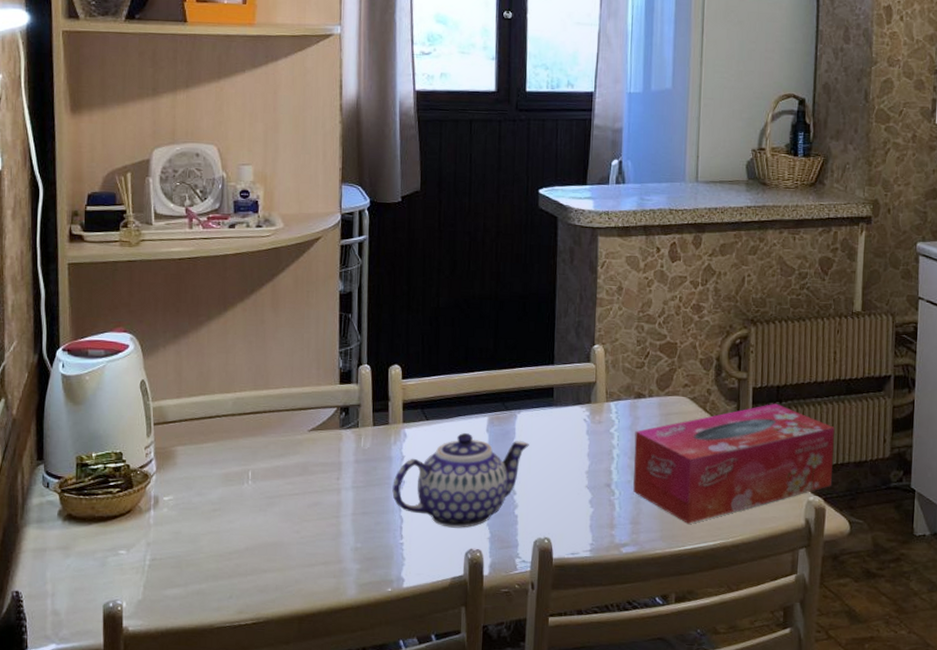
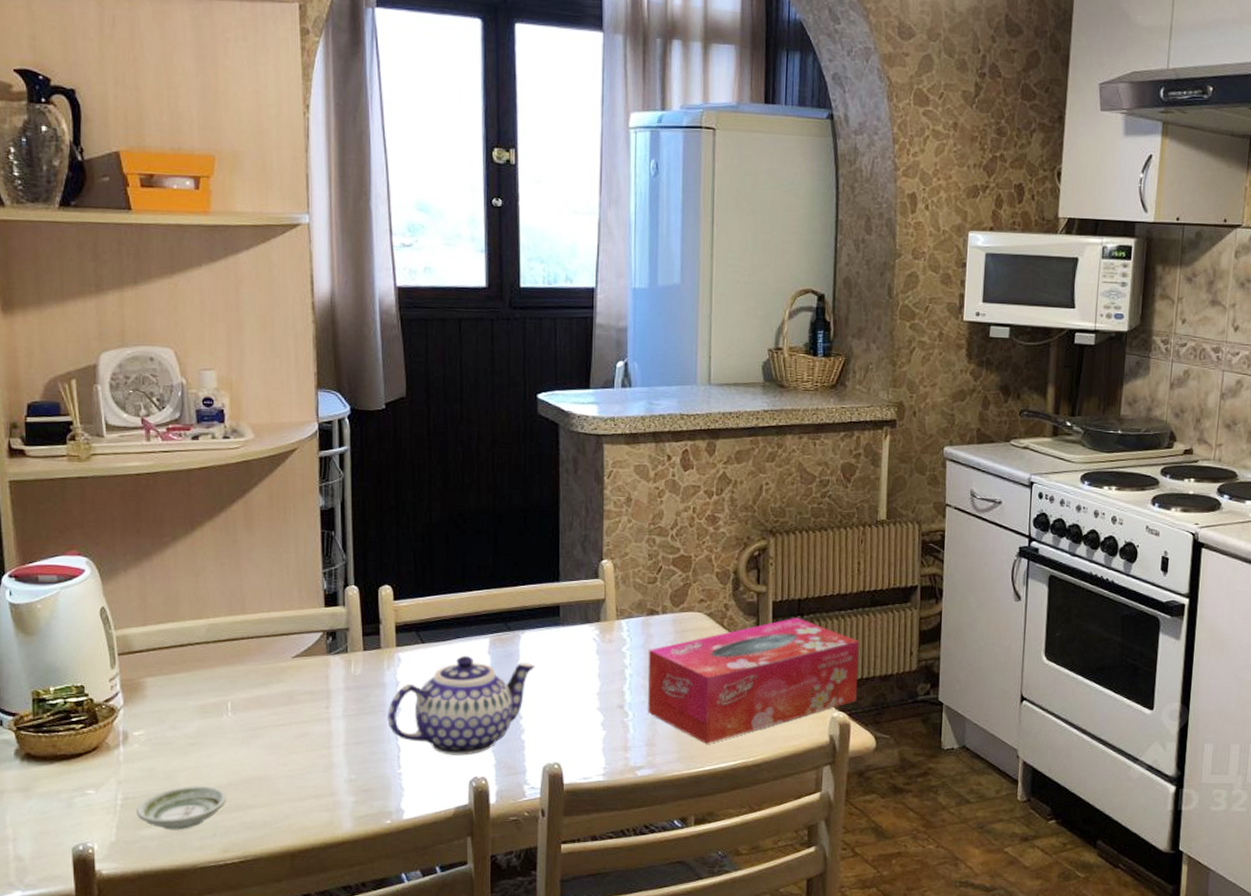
saucer: none [162,549,244,591] -> present [136,786,227,830]

